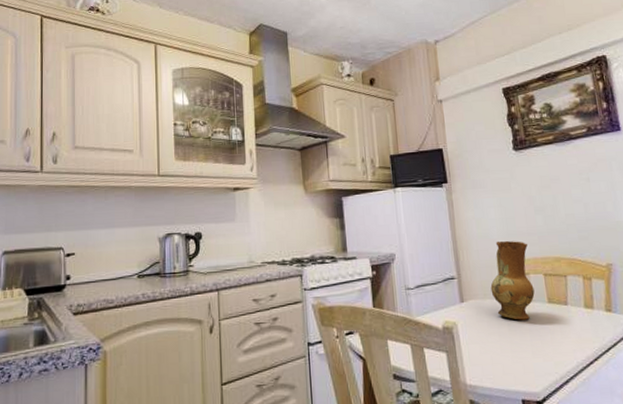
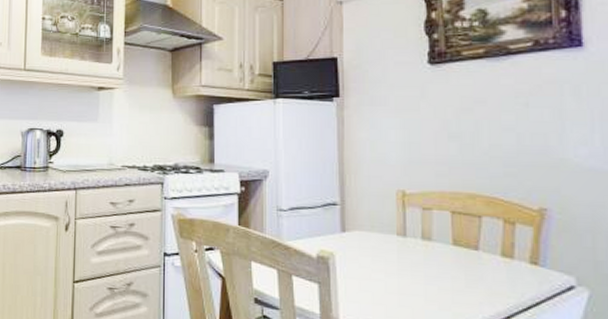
ceramic jug: present [490,241,535,320] -> none [380,167,436,261]

